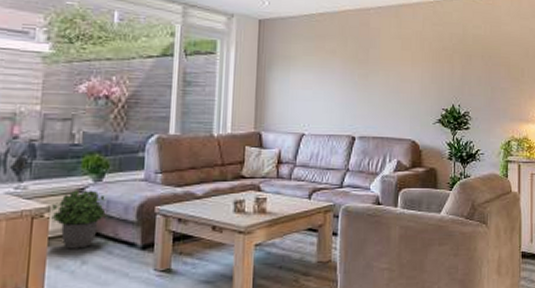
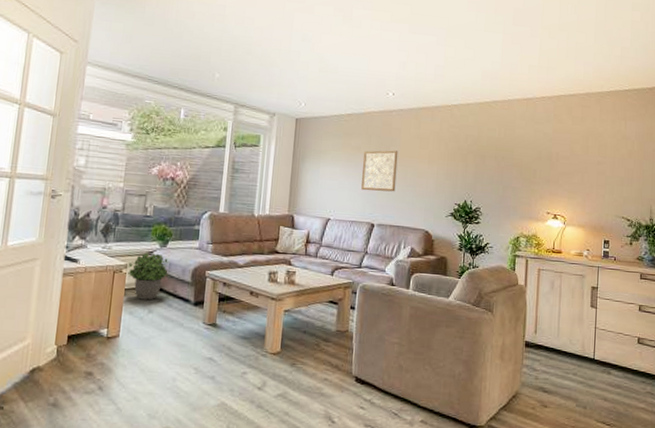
wall art: none [339,53,378,100] -> present [361,150,398,192]

